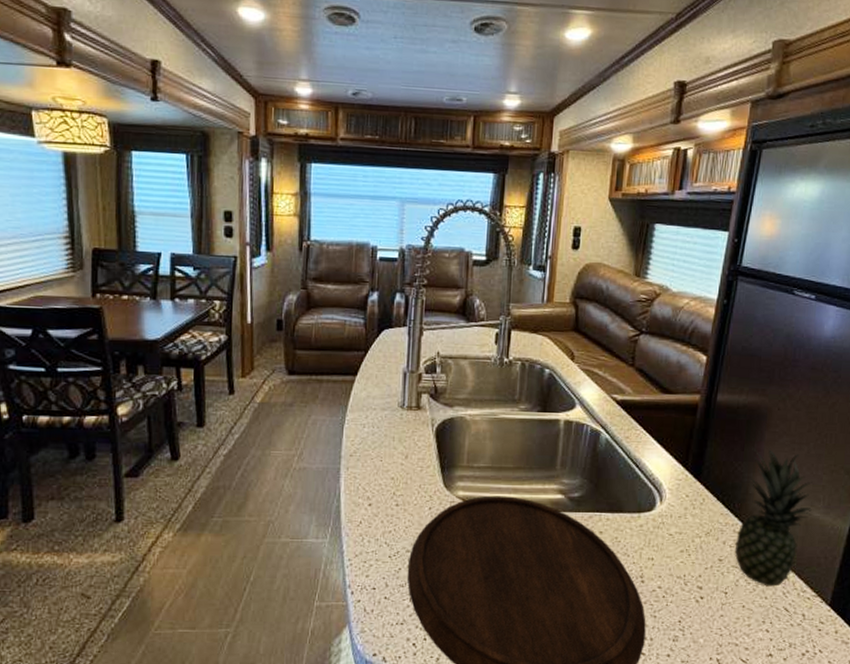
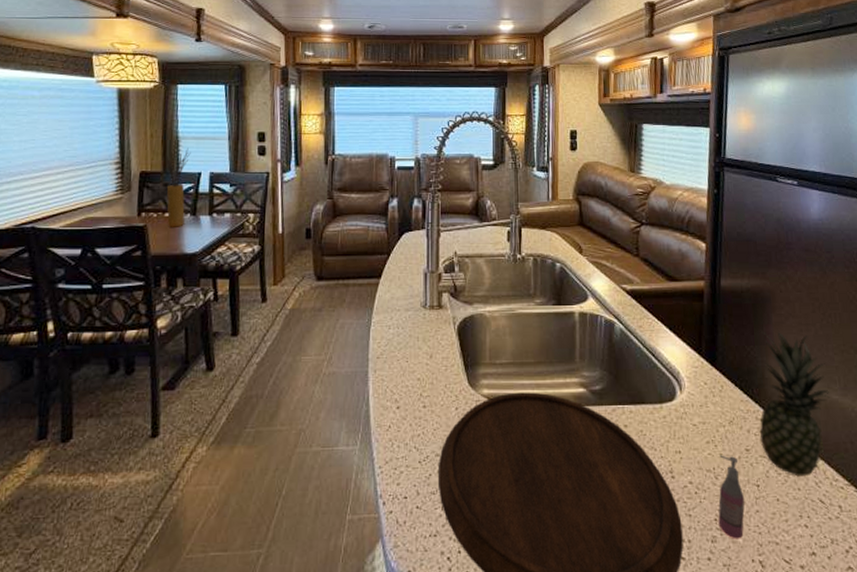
vase: none [121,224,149,311] -> present [165,148,191,227]
soap dispenser: none [682,563,711,640] -> present [718,455,745,539]

